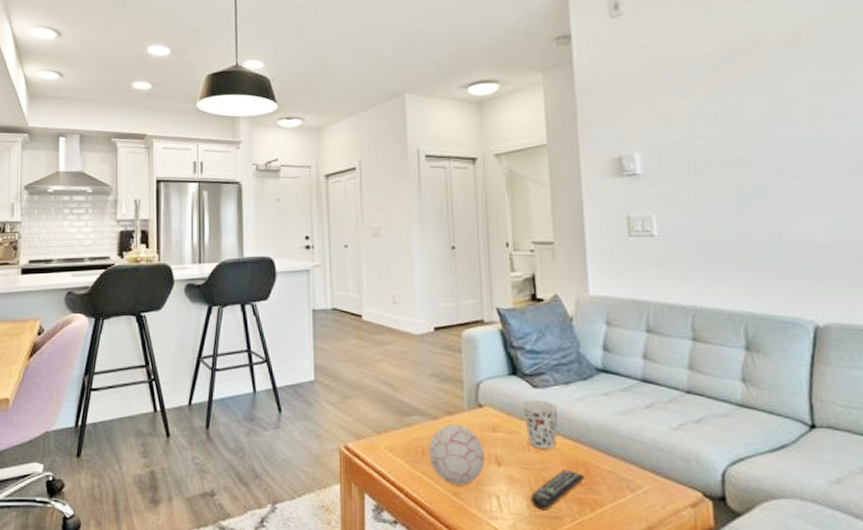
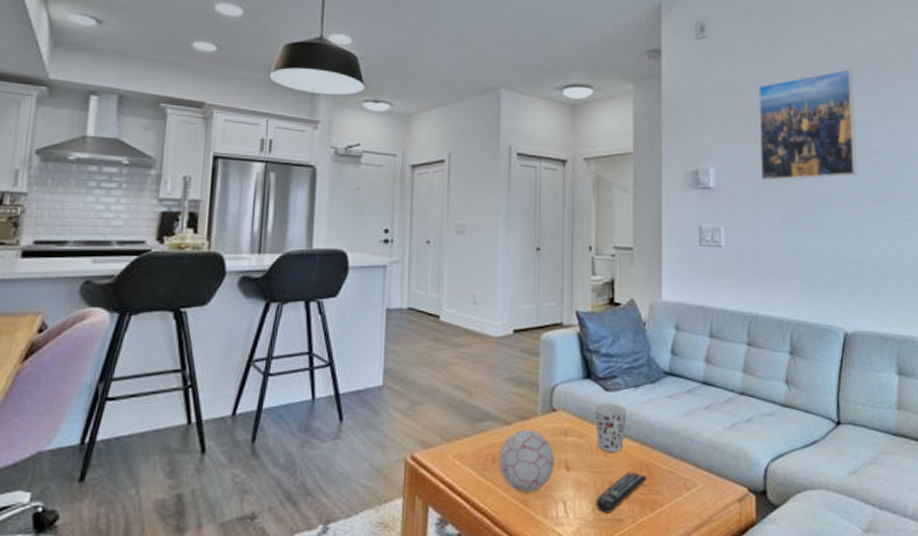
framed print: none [687,27,820,162] -> present [757,68,857,181]

